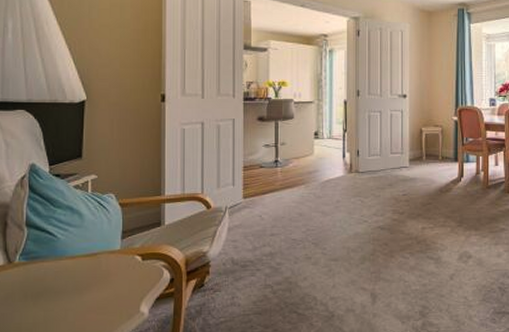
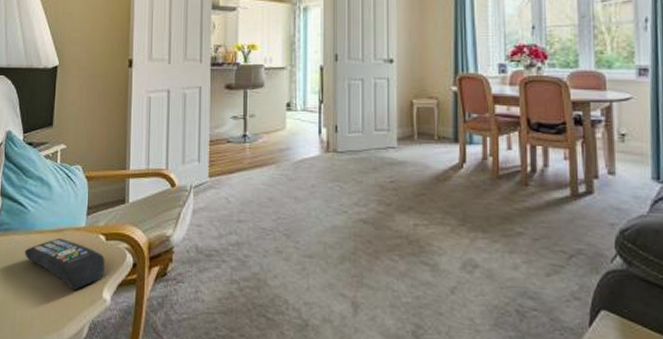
remote control: none [56,261,143,308] -> present [25,237,106,290]

